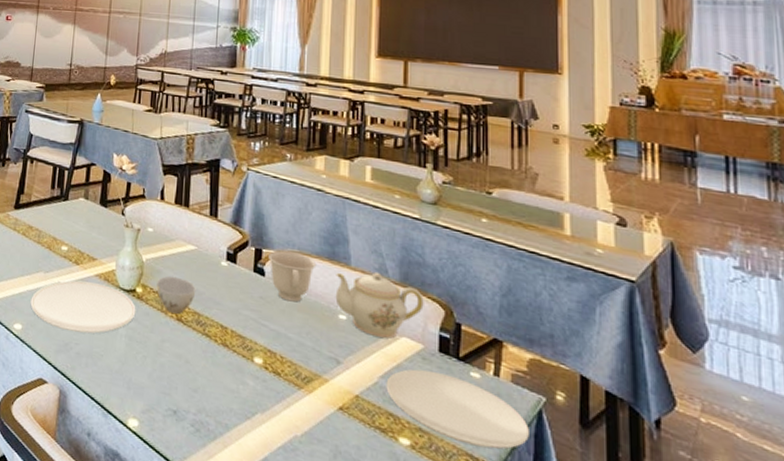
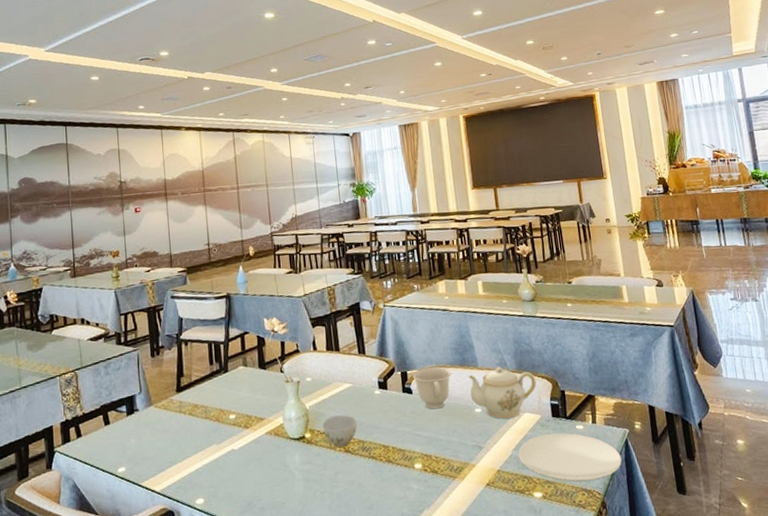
plate: present [30,280,136,334] -> none [208,439,308,492]

